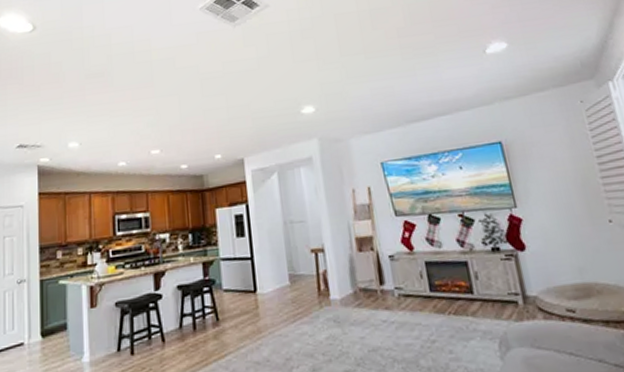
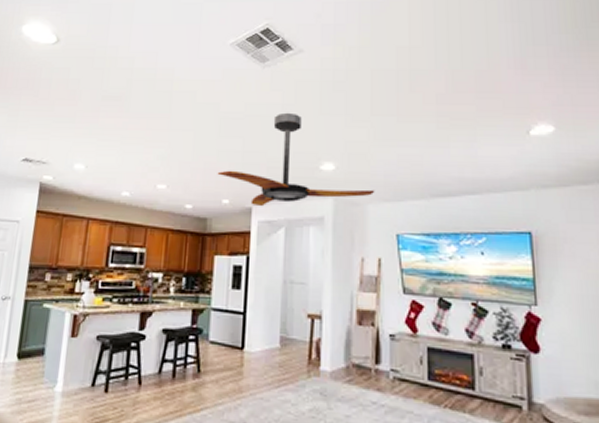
ceiling fan: none [206,64,355,157] -> present [217,112,375,207]

